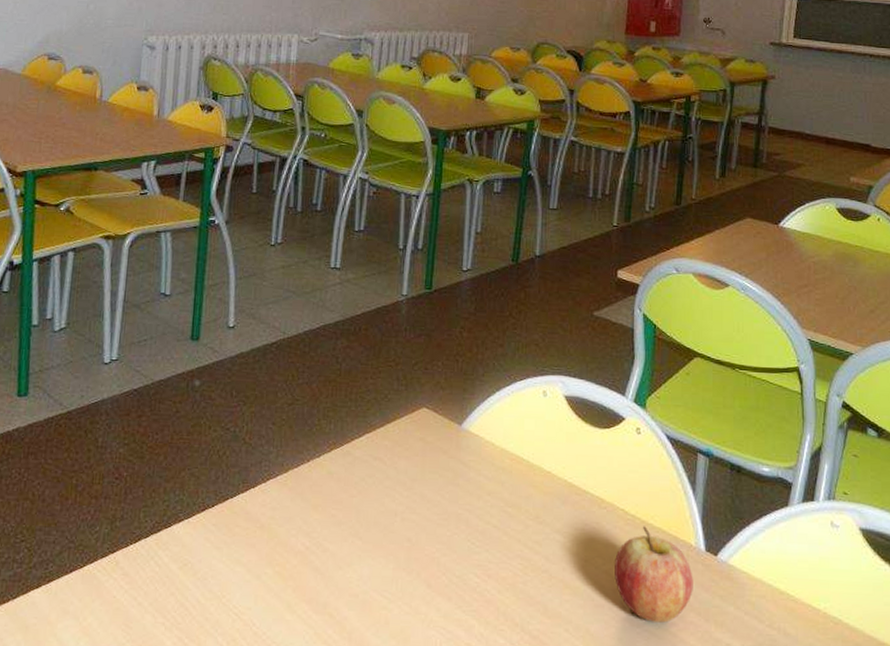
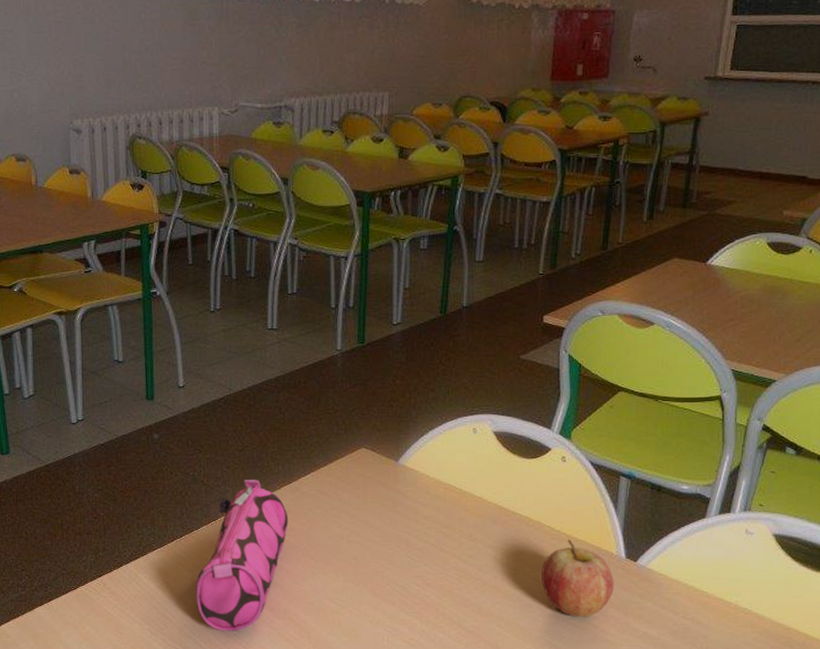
pencil case: none [222,439,337,630] -> present [195,480,289,632]

